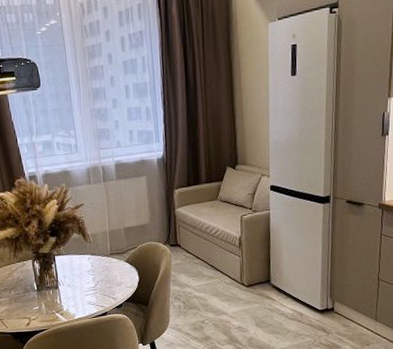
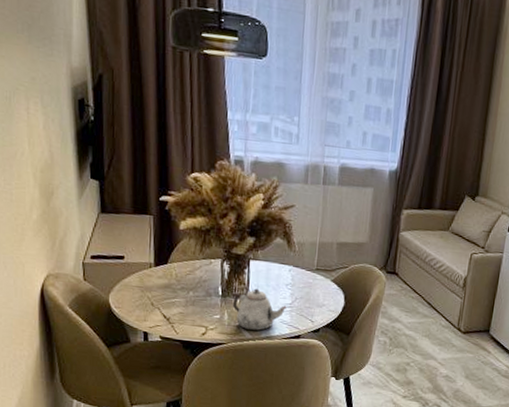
teapot: none [47,279,92,315] -> present [232,288,287,331]

